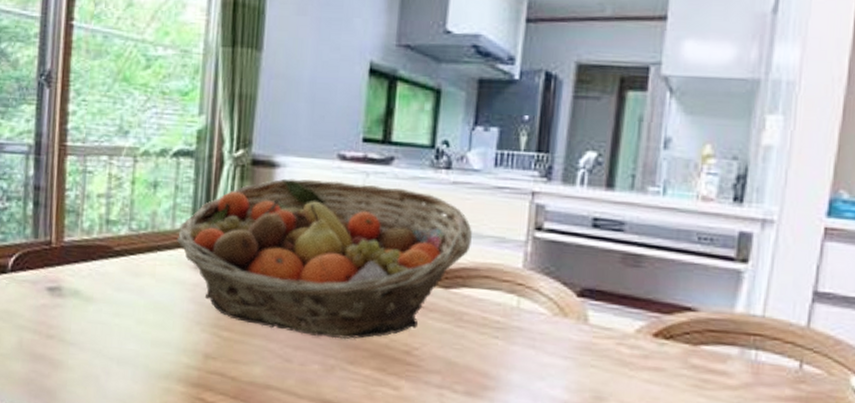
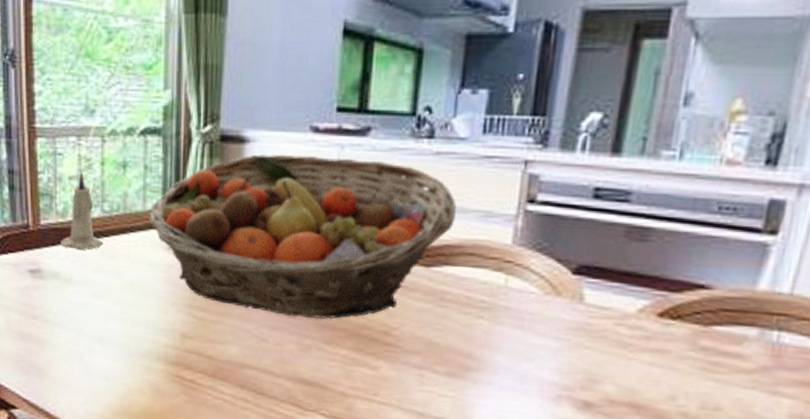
candle: none [82,190,129,268] -> present [59,172,103,250]

